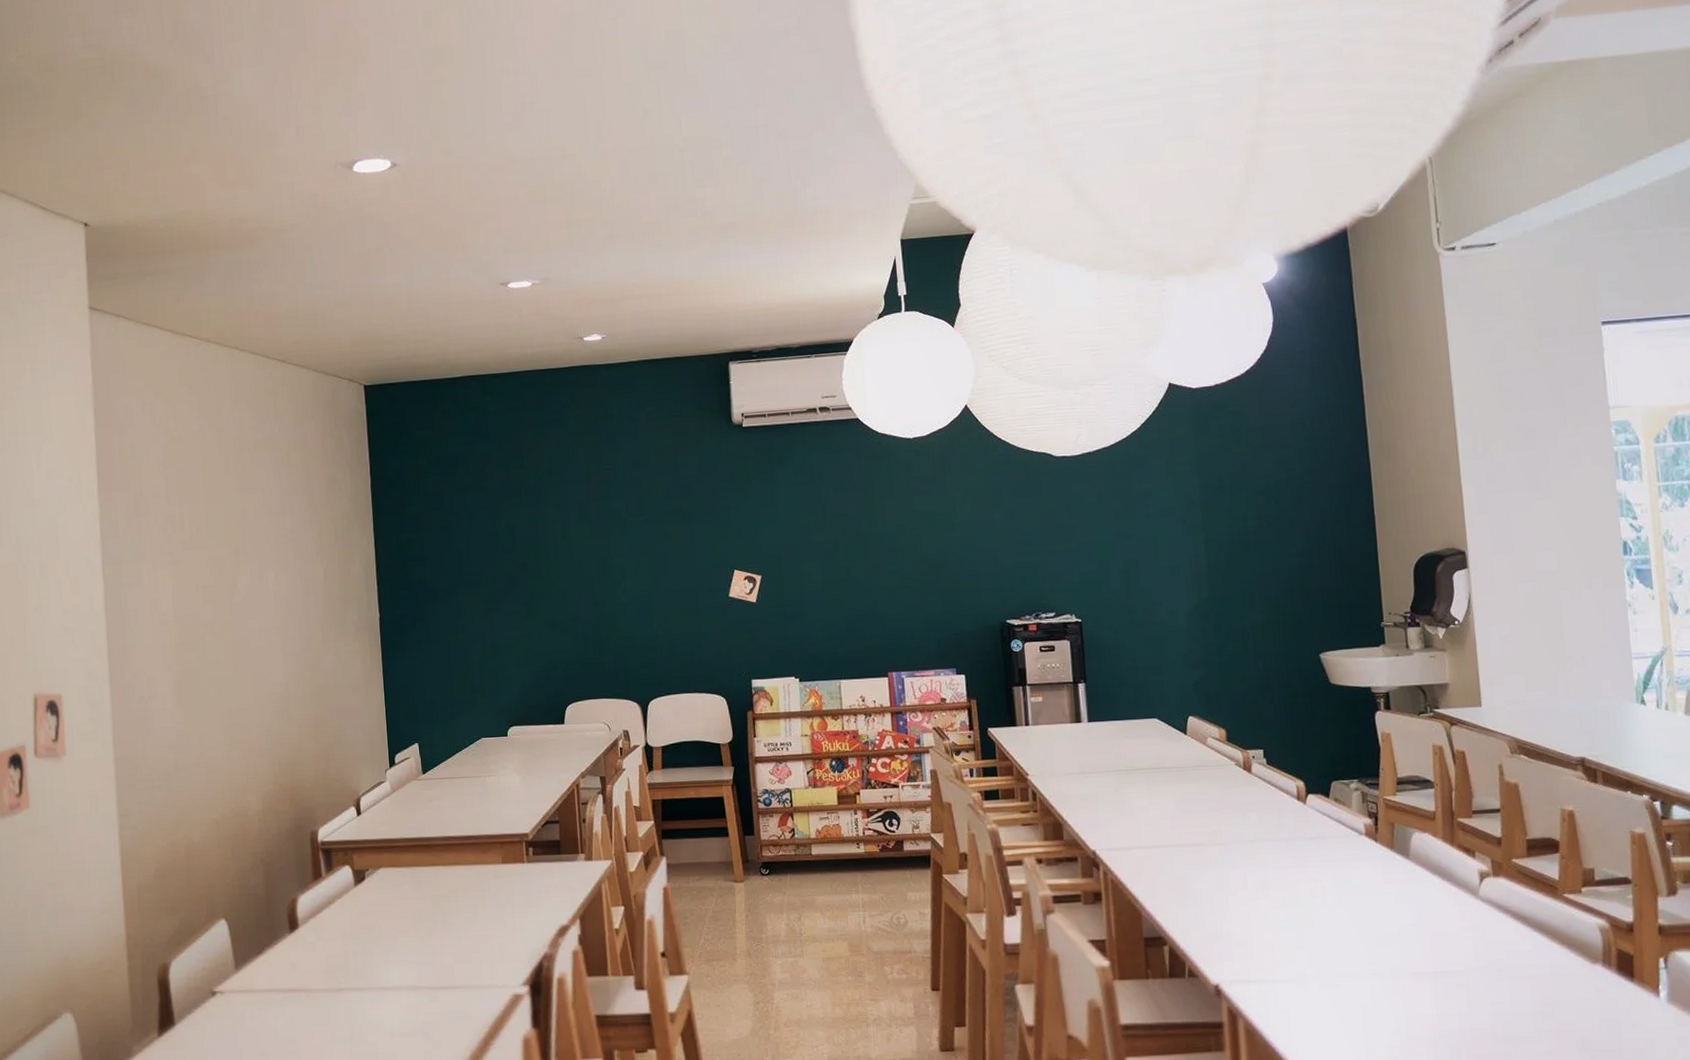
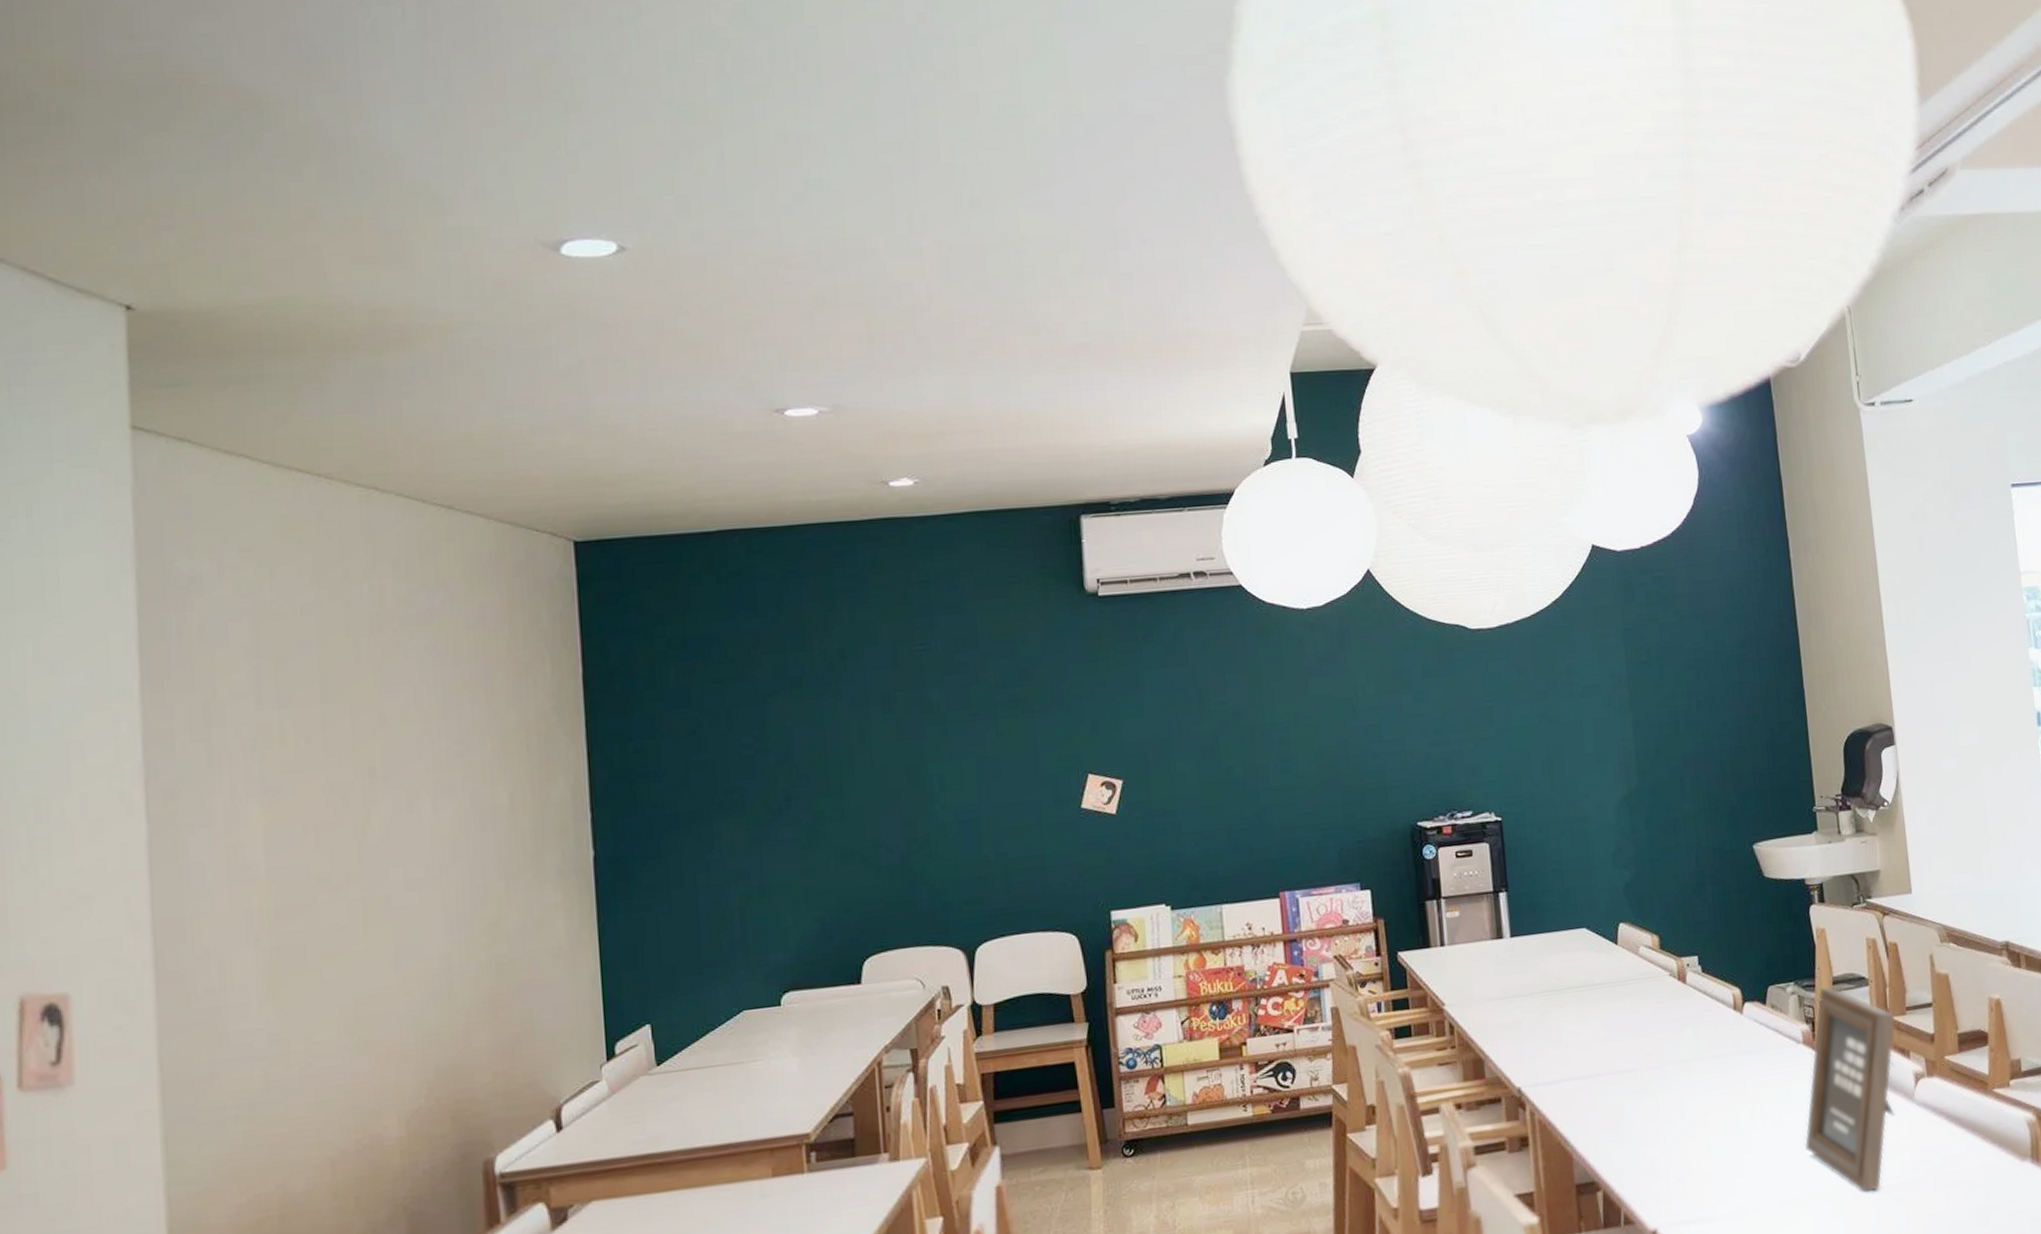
picture frame: none [1364,786,1461,975] -> present [1804,986,1896,1192]

